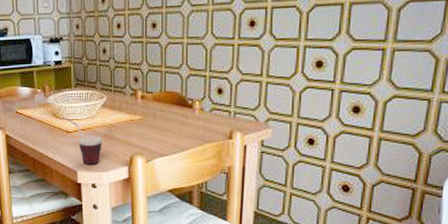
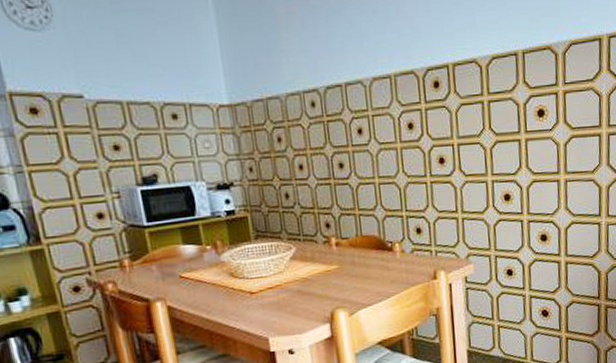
cup: present [68,119,103,165] -> none [250,277,297,329]

